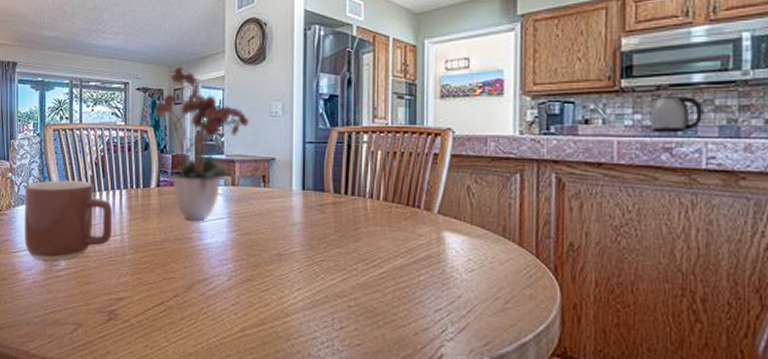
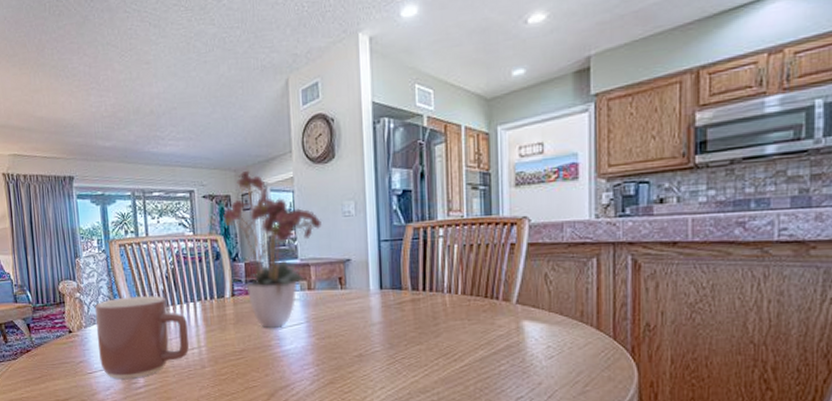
kettle: present [650,95,702,133] -> none [723,168,775,208]

